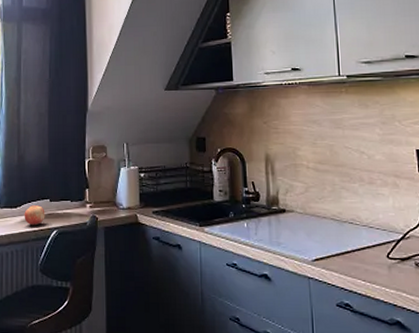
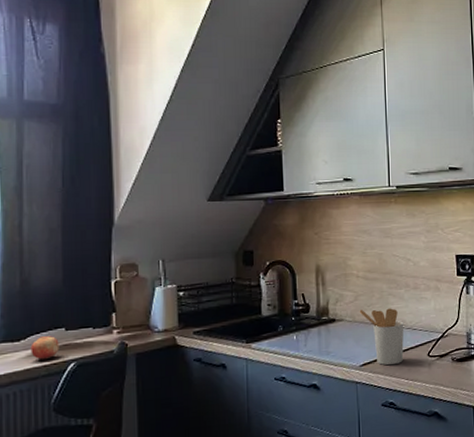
utensil holder: none [310,202,360,264] -> present [359,308,404,366]

